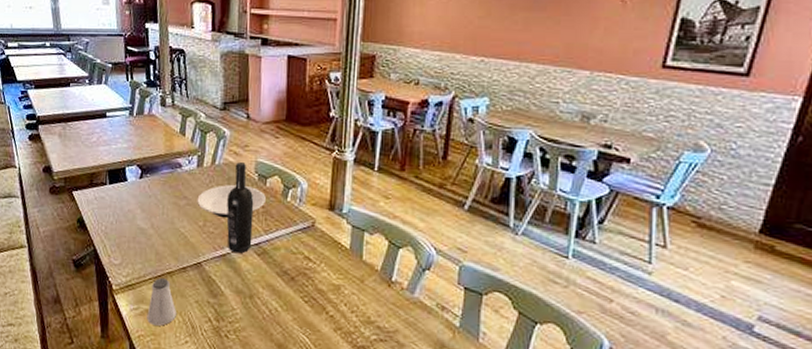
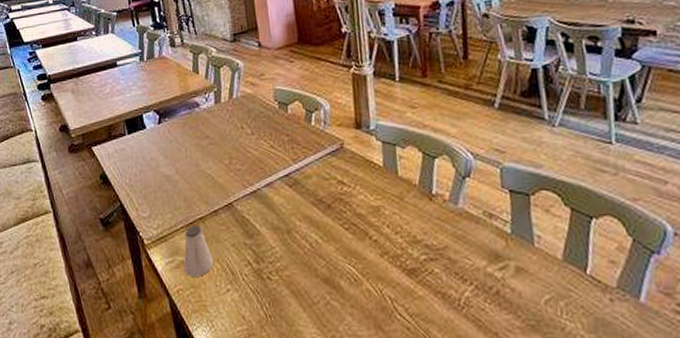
plate: present [197,184,266,218] -> none [219,116,290,153]
wine bottle: present [226,162,254,254] -> none [250,92,282,188]

